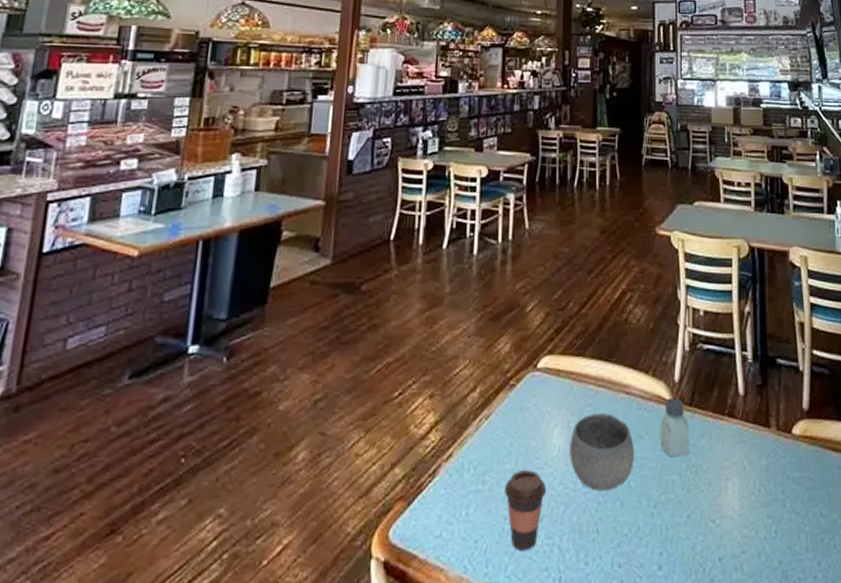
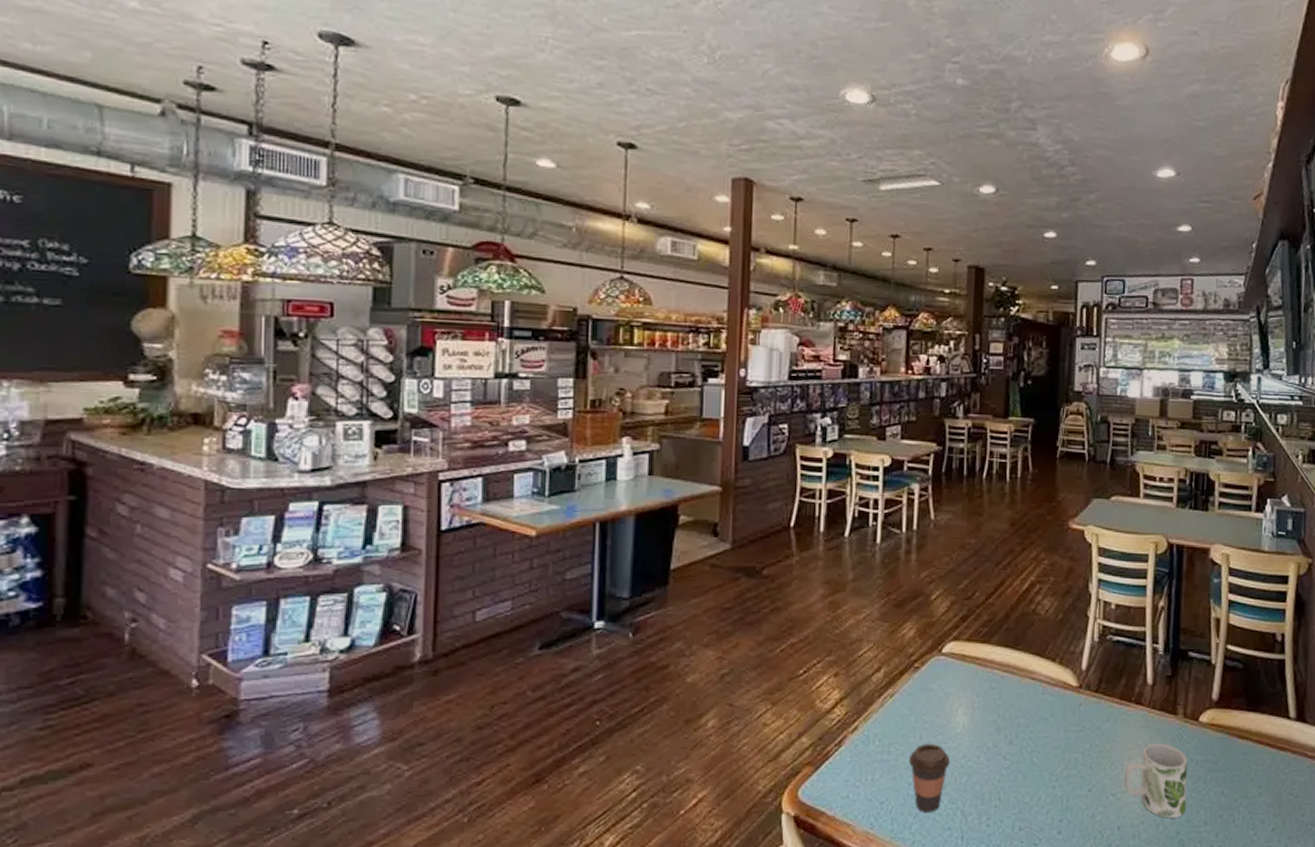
bowl: present [570,413,635,492] -> none [973,696,1039,766]
saltshaker: present [660,398,689,457] -> none [1065,684,1095,738]
mug: none [722,459,786,546] -> present [1124,743,1188,818]

